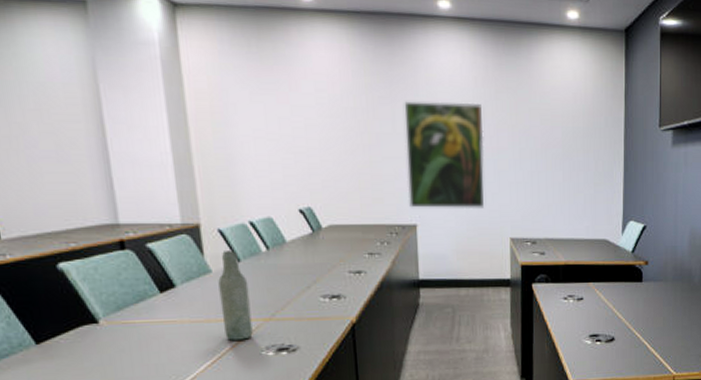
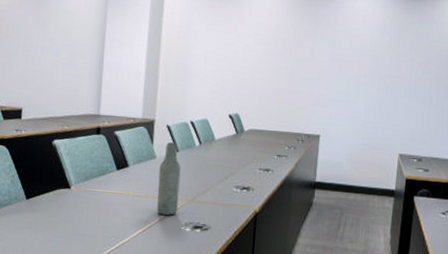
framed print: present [404,101,485,208] -> none [316,35,387,126]

